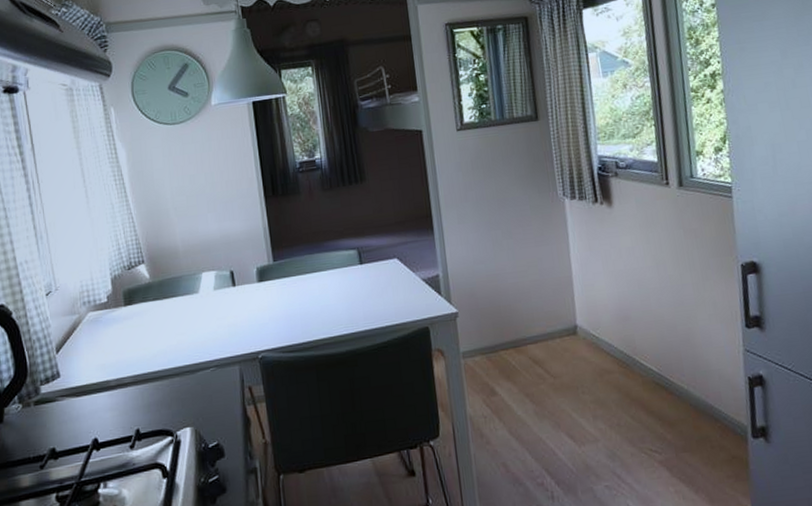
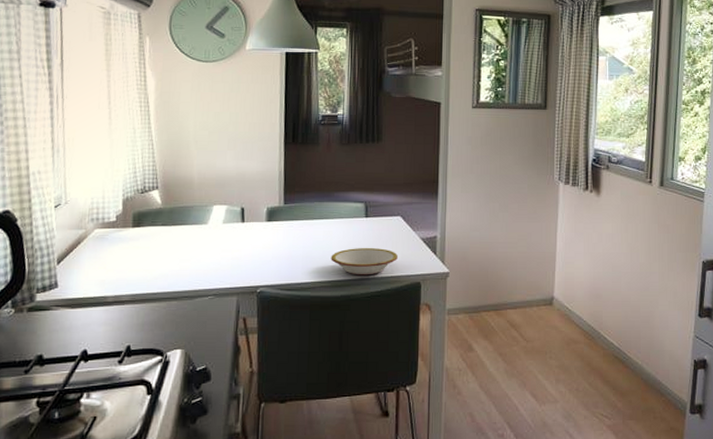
bowl: none [329,295,400,328] -> present [331,248,398,275]

